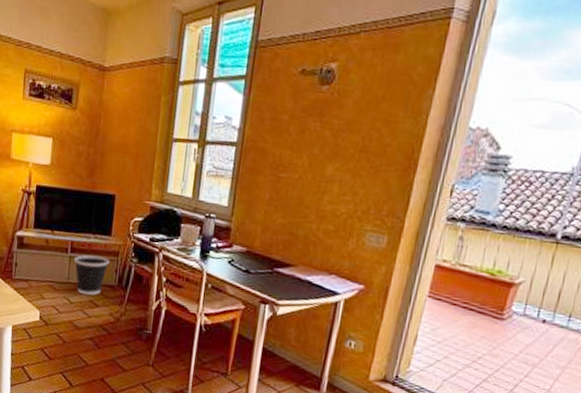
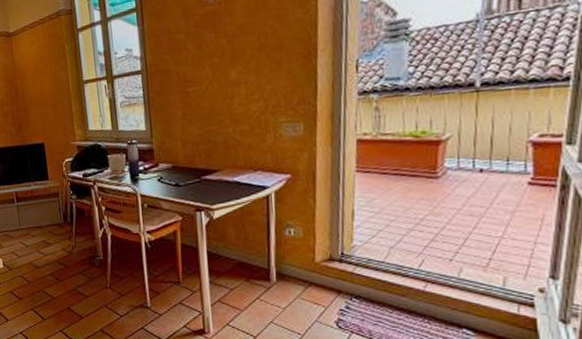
wastebasket: present [74,254,110,295] -> none [21,200,53,236]

